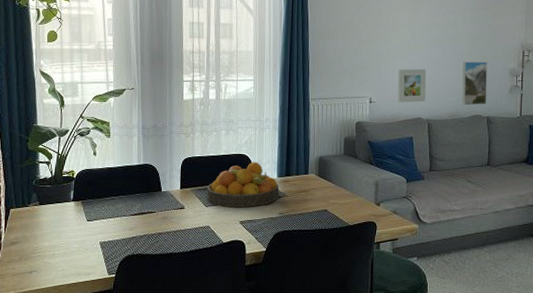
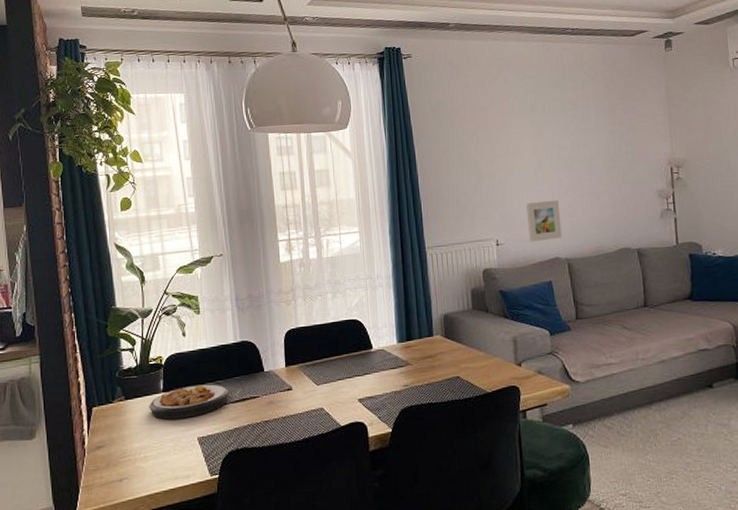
plate: none [60,198,130,225] -> present [149,384,229,420]
fruit bowl: present [206,162,279,208] -> none [316,327,402,383]
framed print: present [462,61,488,106] -> none [601,184,635,238]

